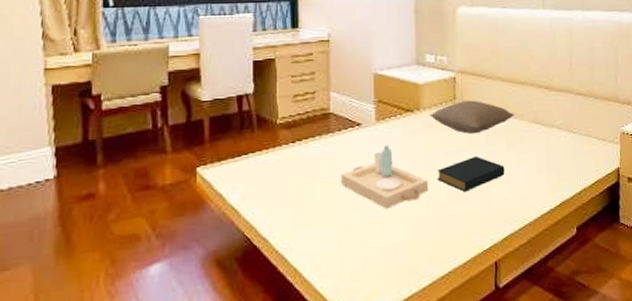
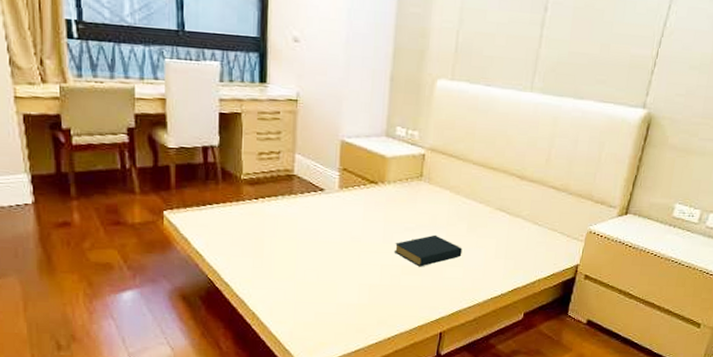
serving tray: present [341,145,429,209] -> none [301,213,386,272]
pillow: present [429,100,515,134] -> none [393,179,481,213]

